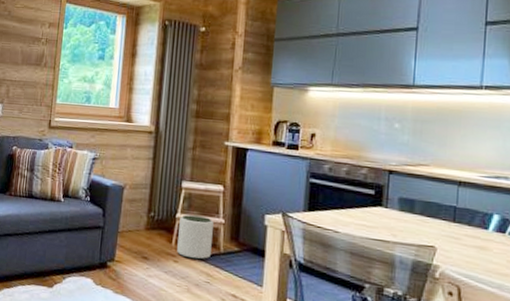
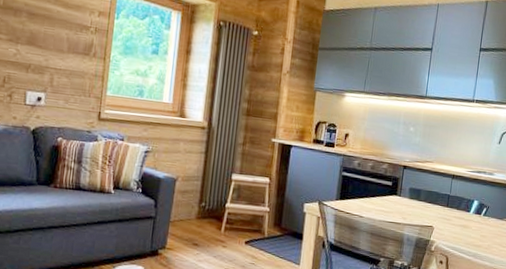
plant pot: present [177,214,214,260] -> none [226,204,260,244]

